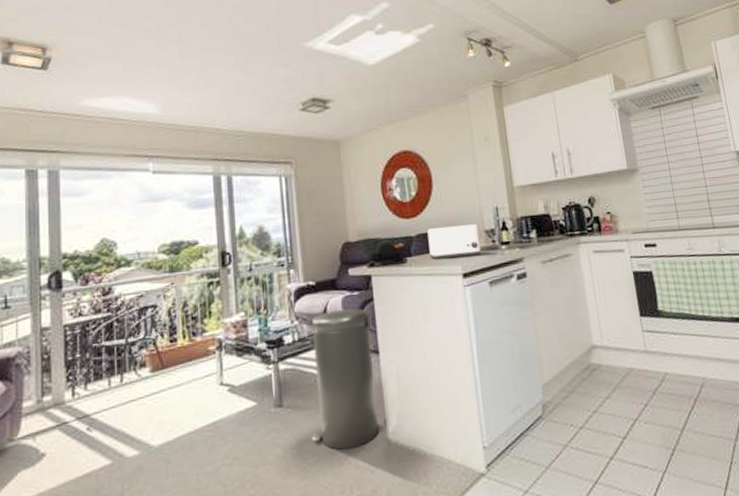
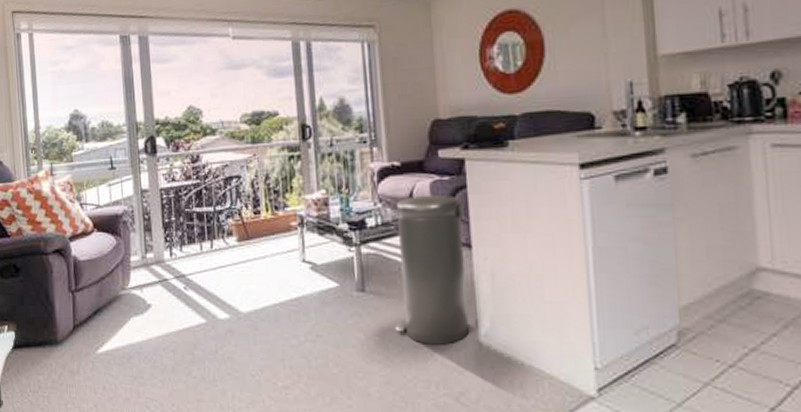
toaster: present [427,224,481,260] -> none [536,103,606,145]

